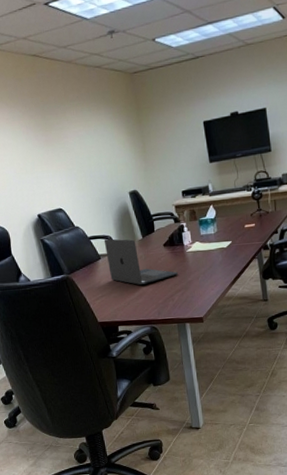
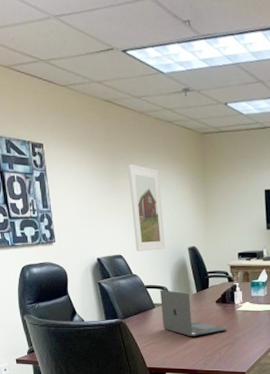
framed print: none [59,114,106,203] -> present [127,163,166,251]

